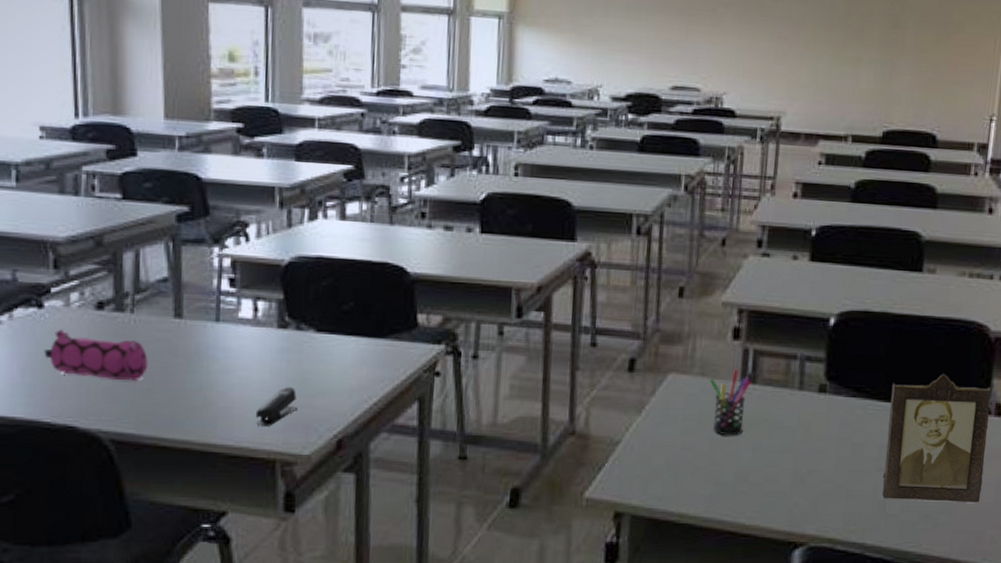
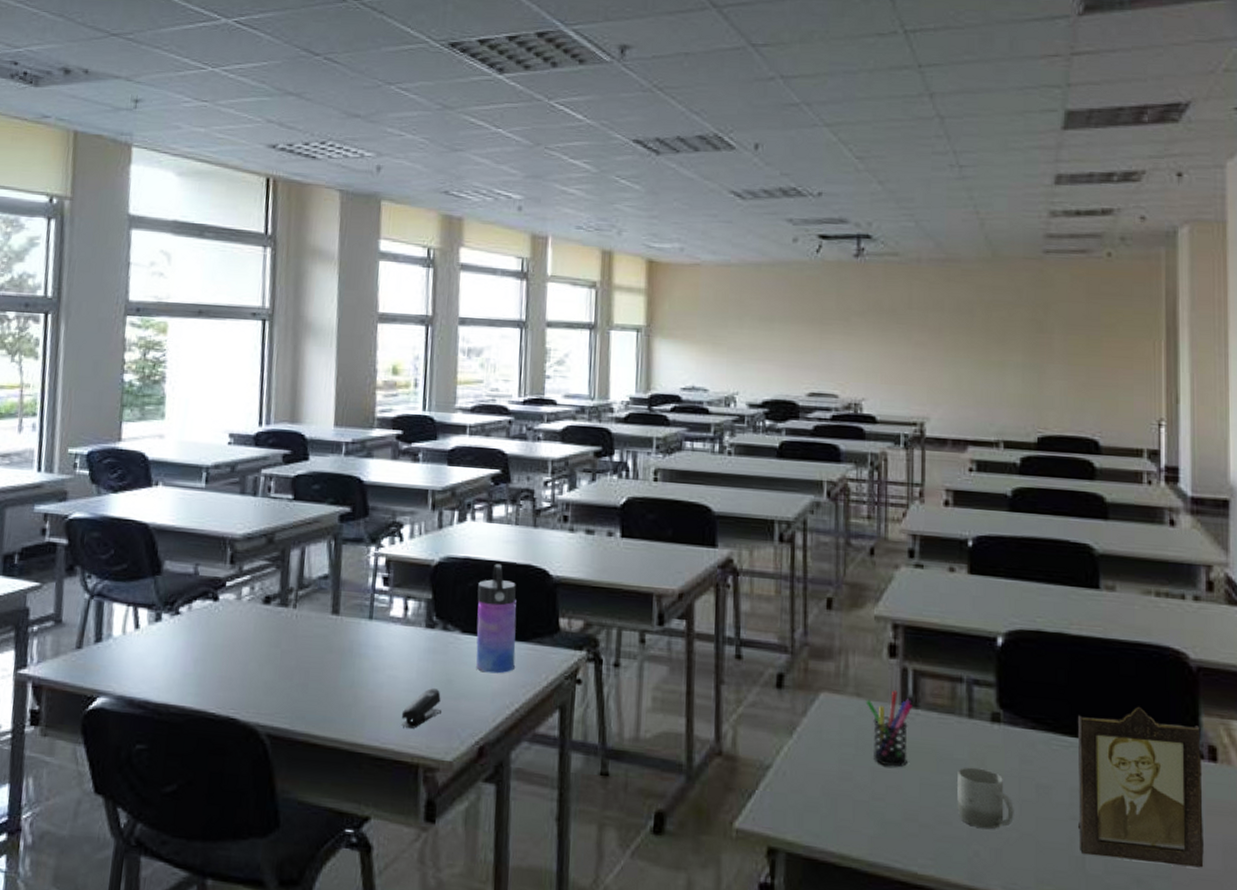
pencil case: present [44,329,149,381] -> none [215,622,306,676]
water bottle: none [331,262,374,370] -> present [476,564,517,674]
cup: none [783,432,831,484] -> present [957,766,1014,830]

